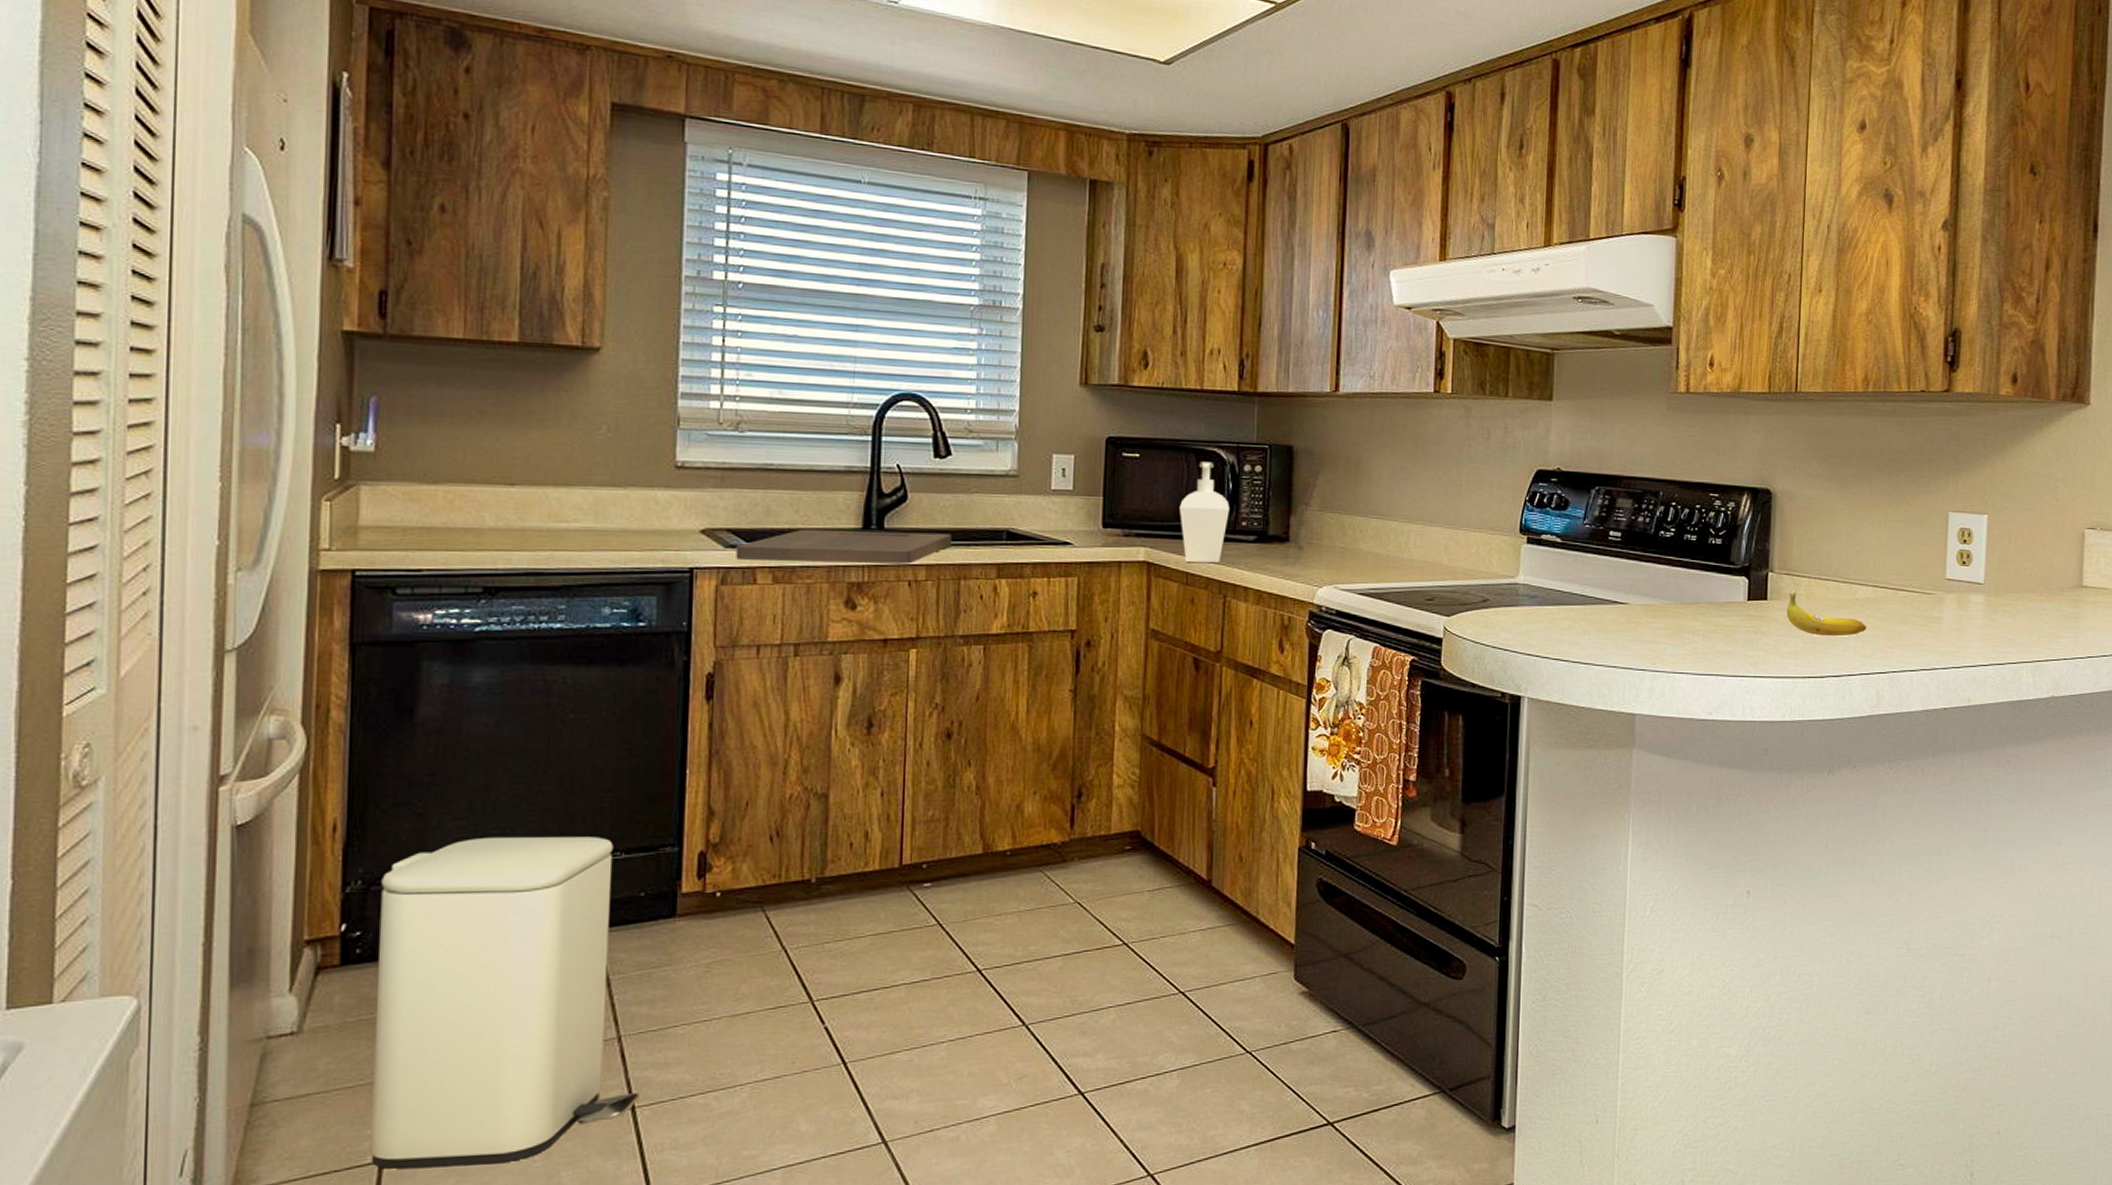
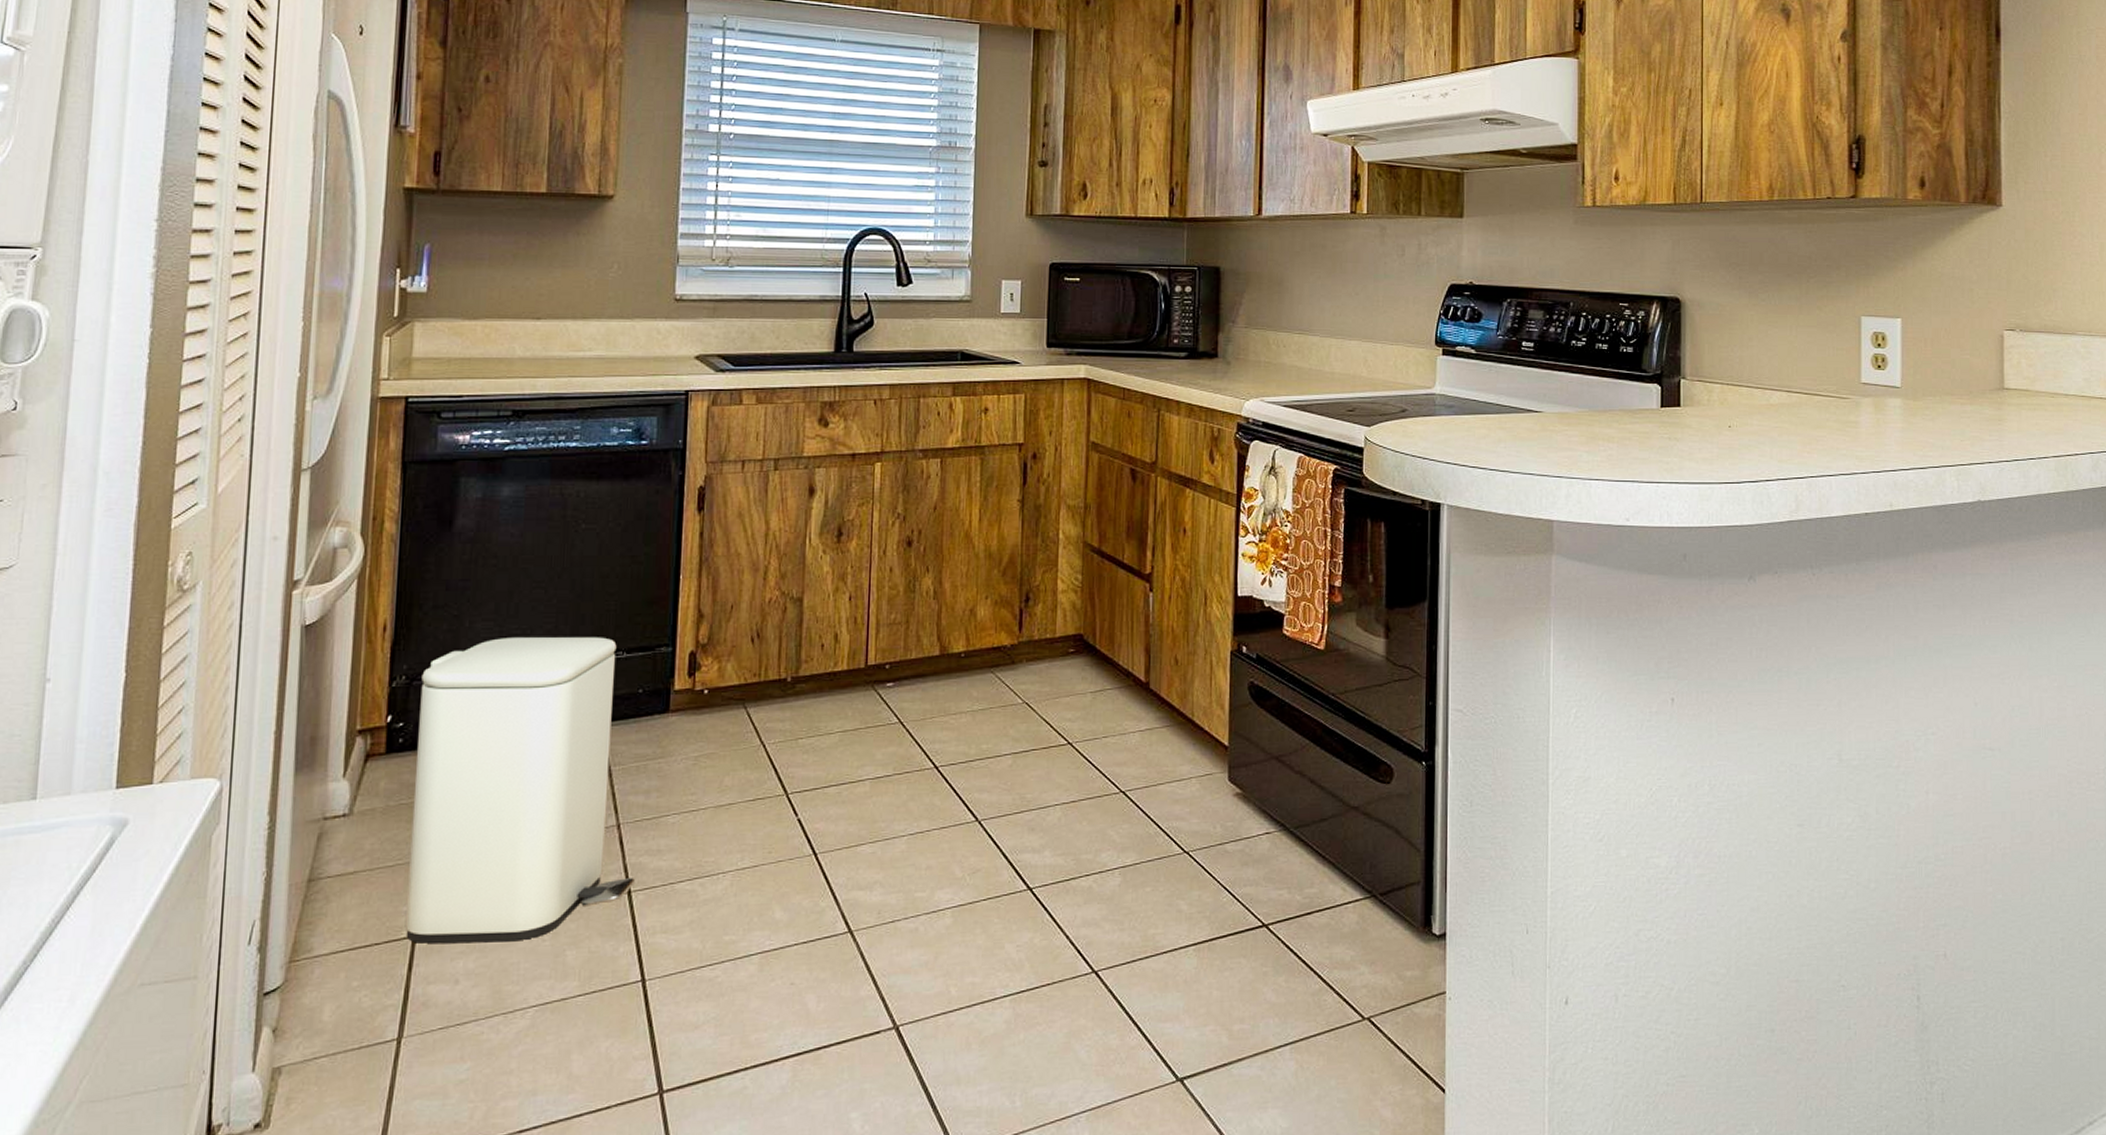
cutting board: present [736,529,952,564] -> none [725,353,912,384]
soap bottle: present [1179,461,1230,564] -> none [1117,284,1162,379]
fruit: present [1786,588,1867,637] -> none [1700,395,1783,442]

